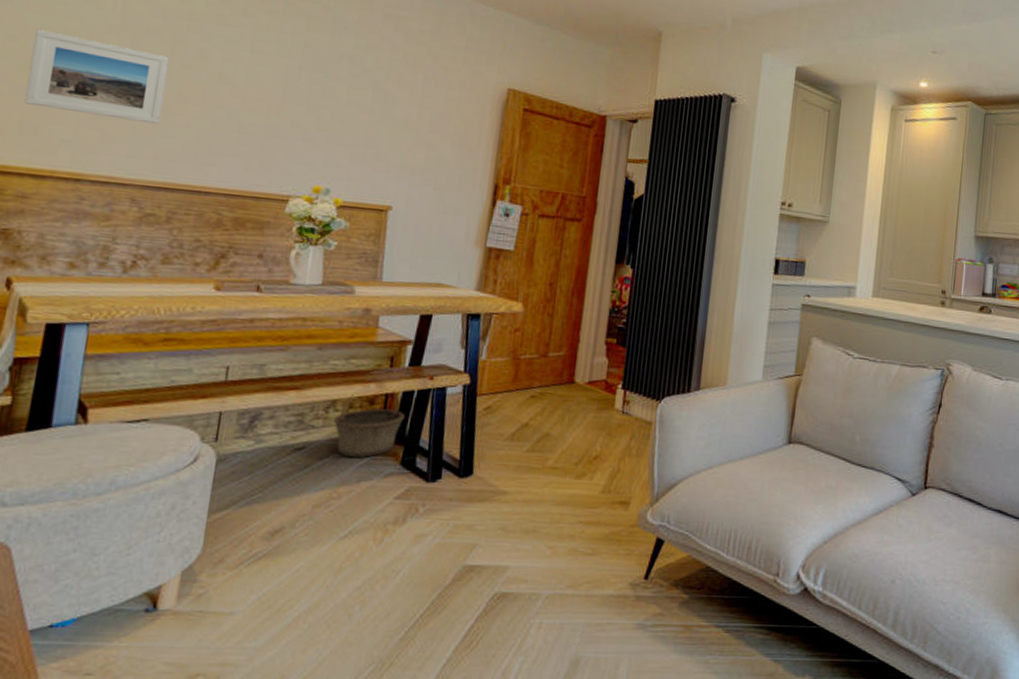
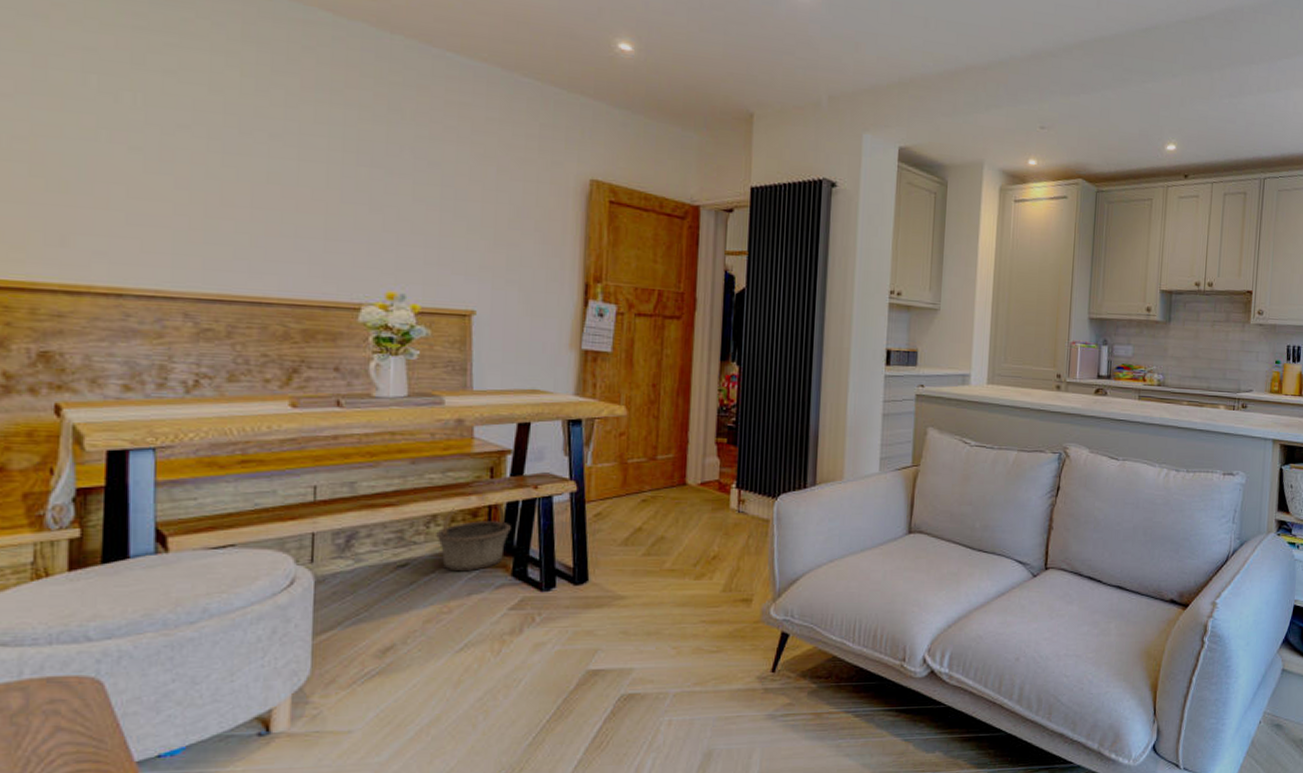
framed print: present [24,29,169,125] -> none [44,128,206,231]

